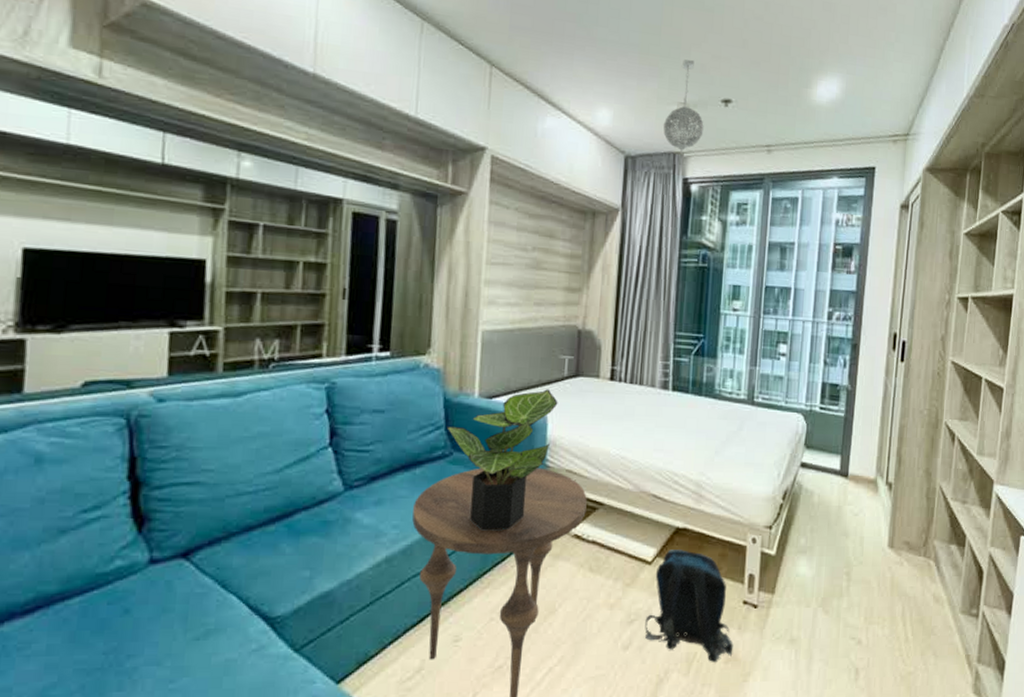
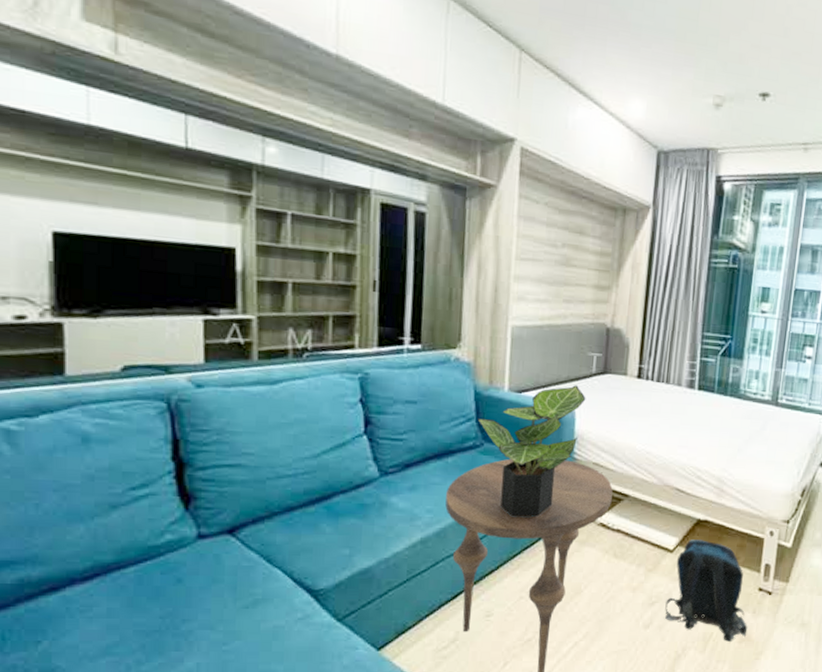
pendant light: present [663,59,704,153] -> none [697,48,740,150]

